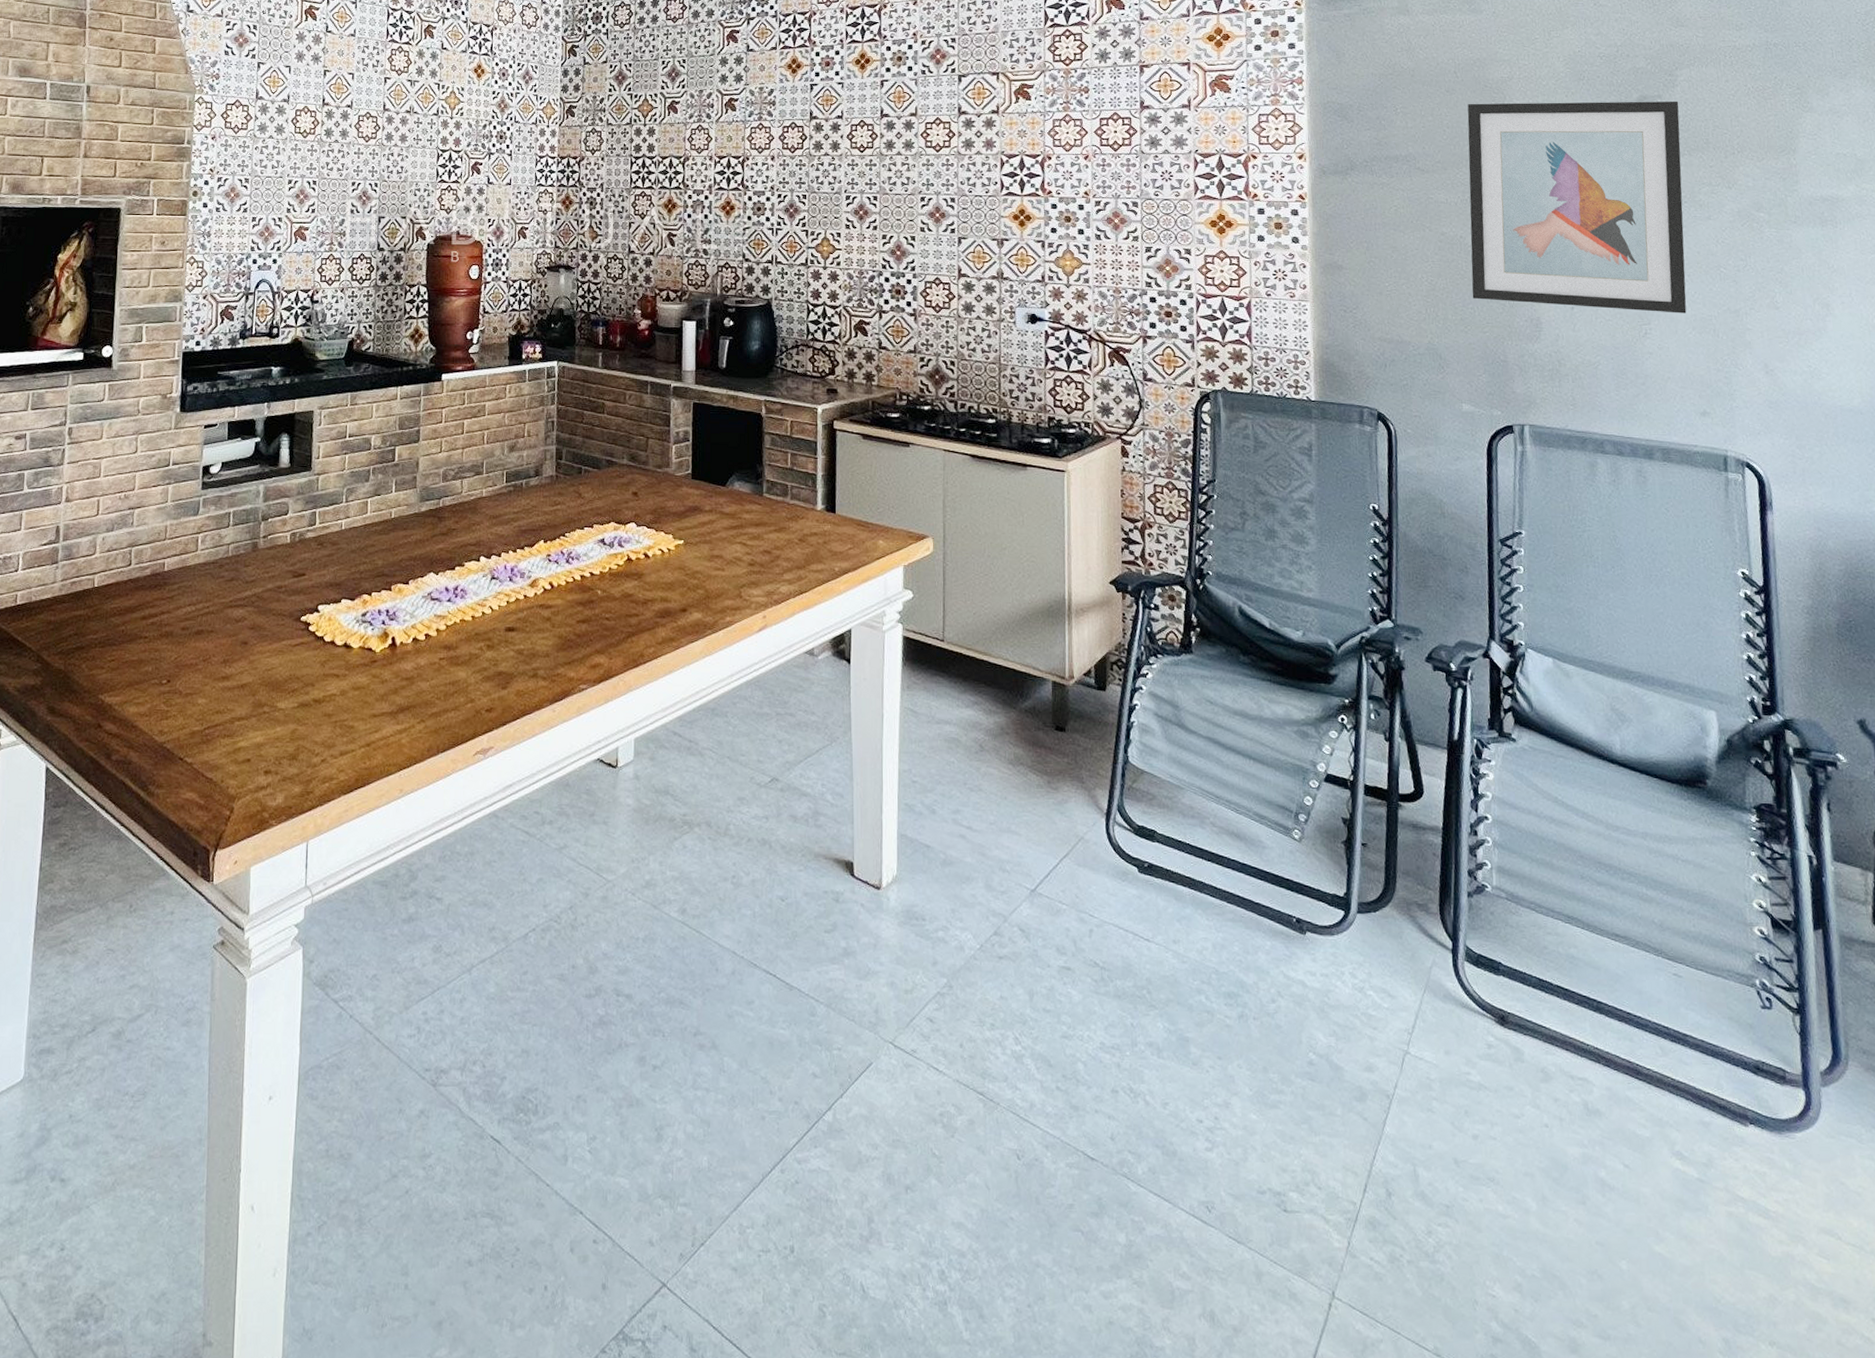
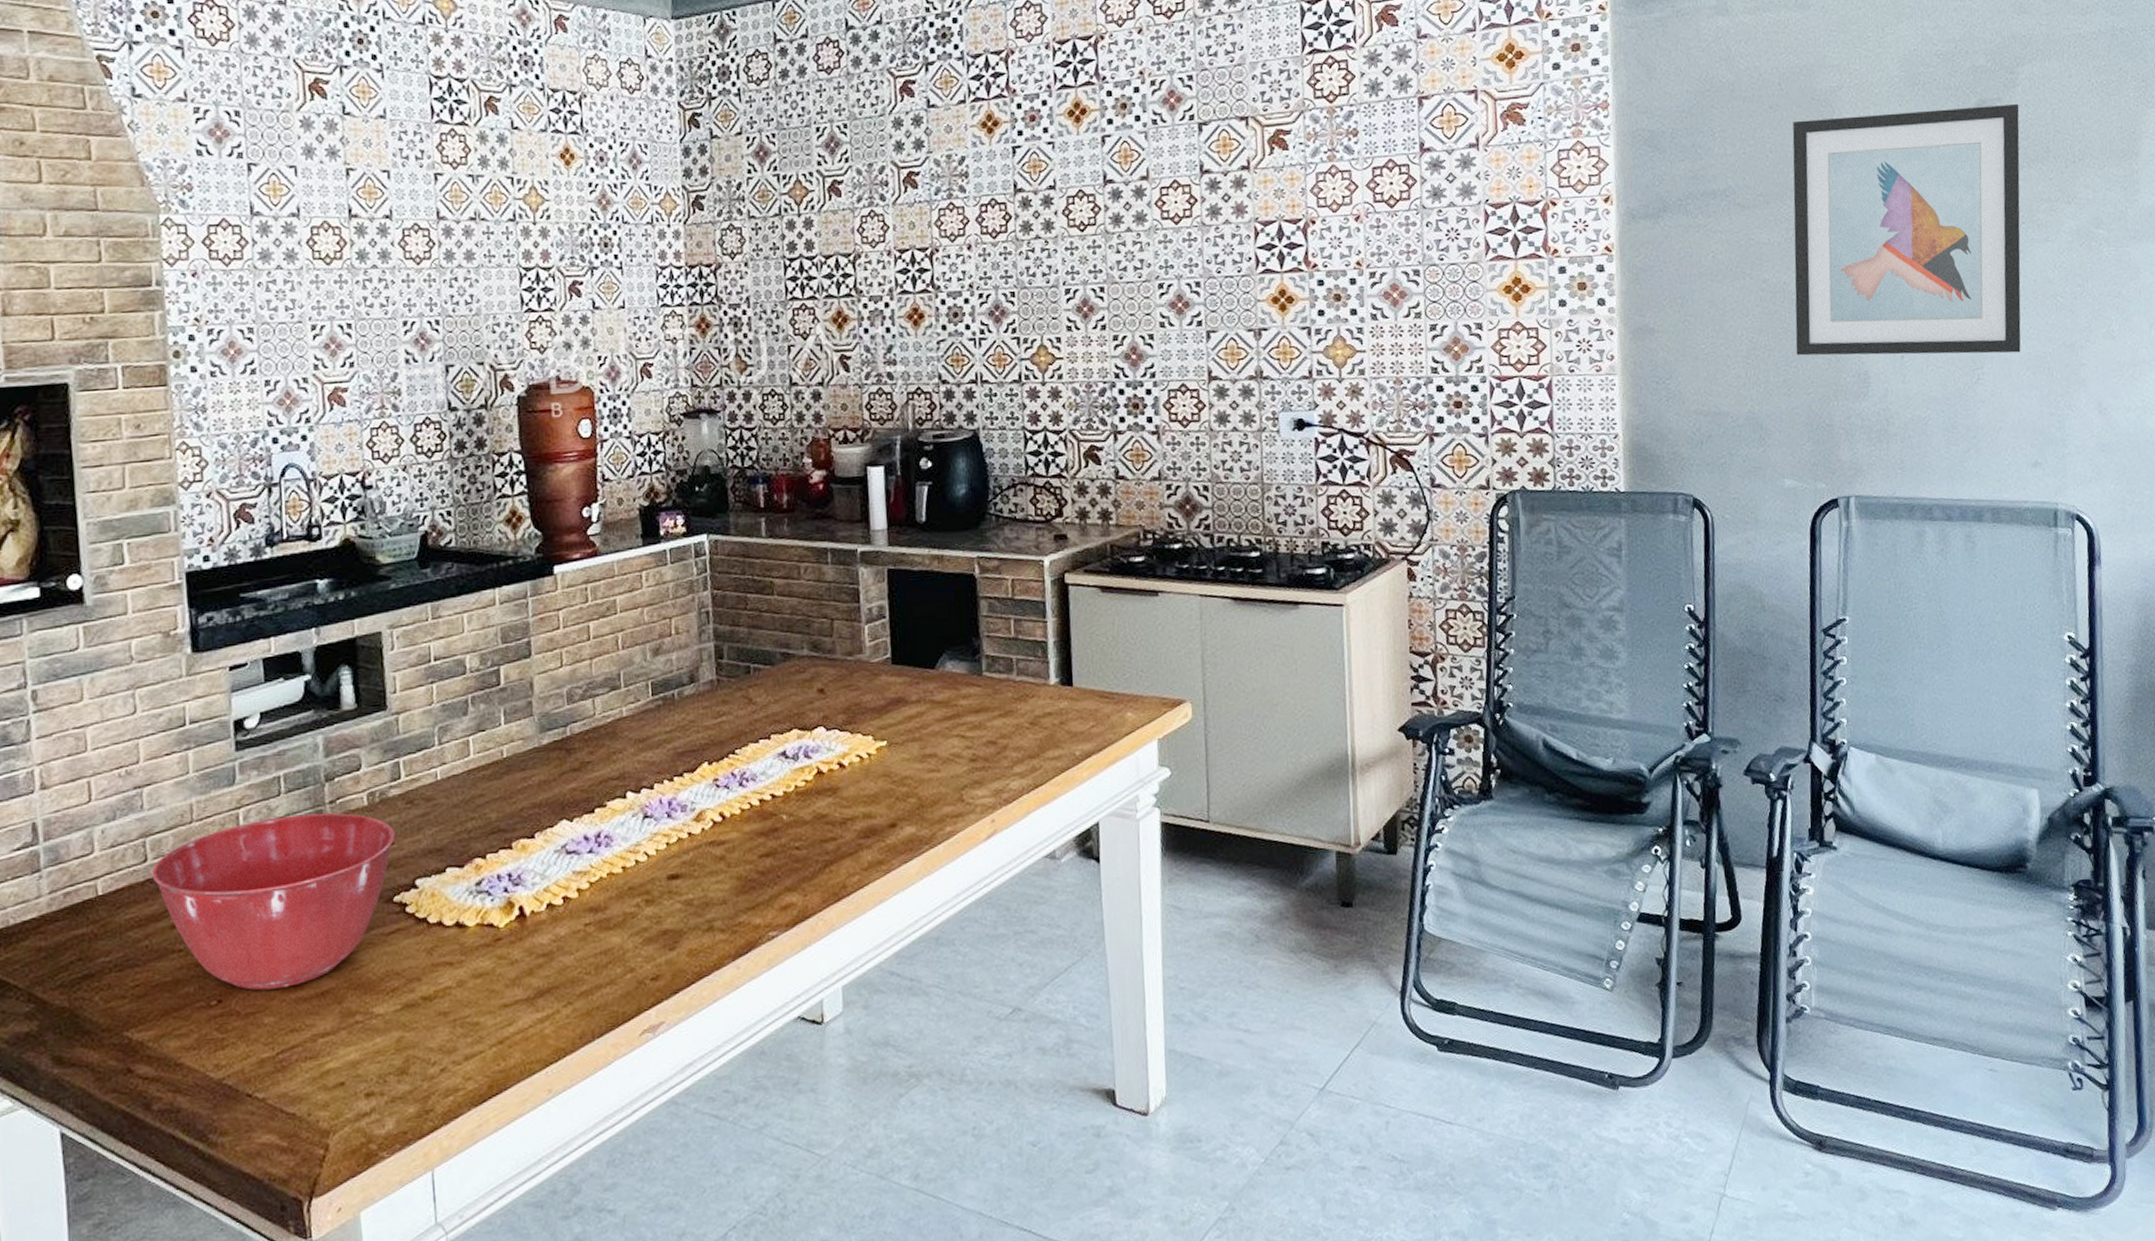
mixing bowl: none [133,543,308,677] -> present [151,813,396,990]

